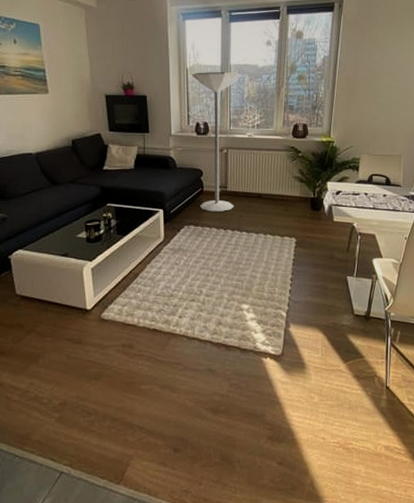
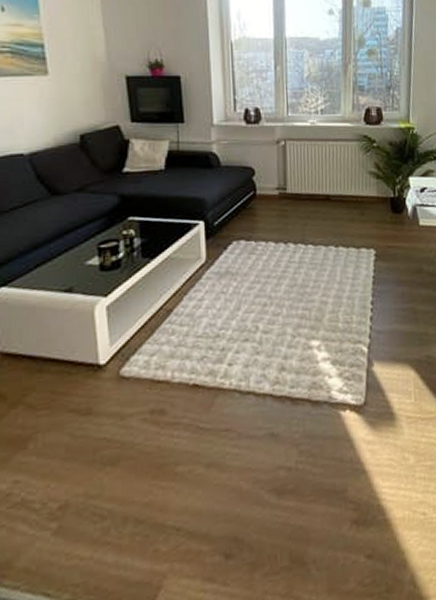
floor lamp: present [192,72,242,212] -> none [238,46,300,221]

